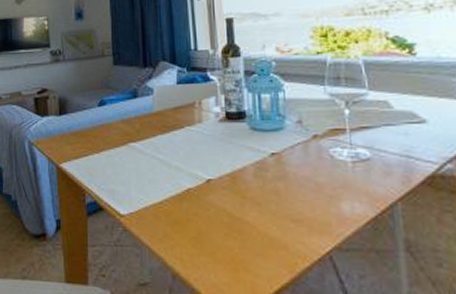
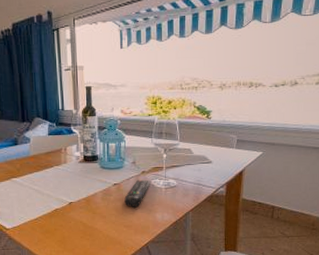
remote control: none [288,147,330,190] -> present [124,179,152,207]

